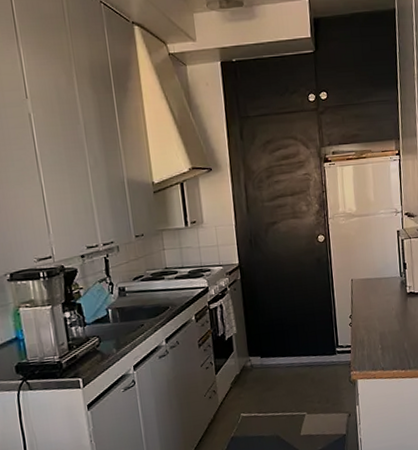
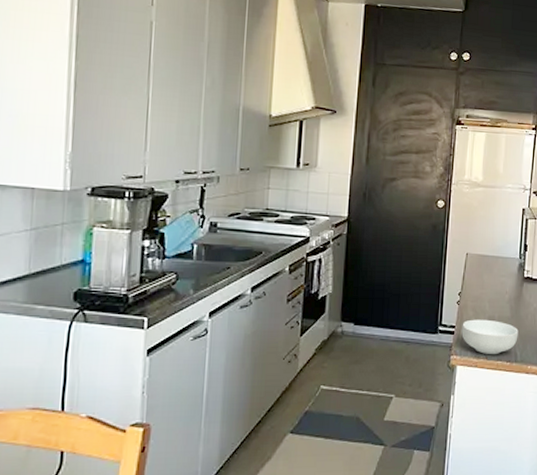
cereal bowl: none [357,335,409,366] -> present [462,319,518,355]

